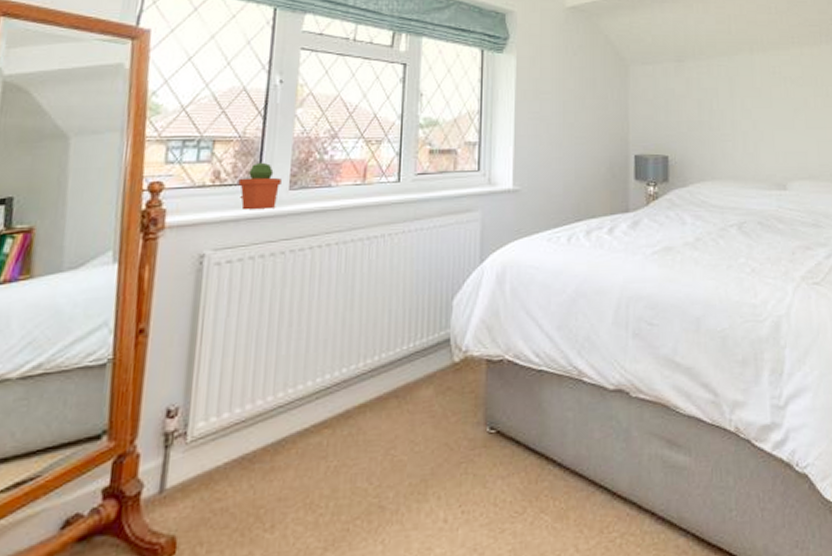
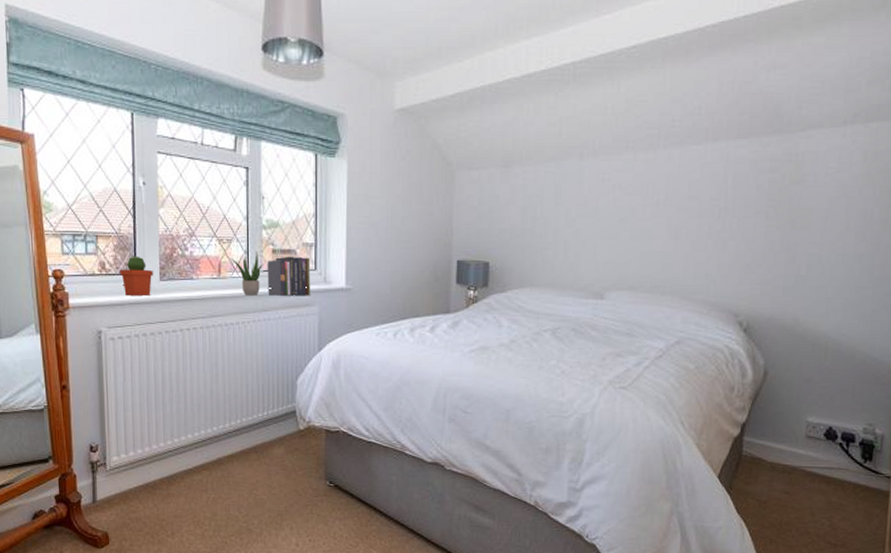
potted plant: none [379,153,418,203] -> present [231,251,263,295]
books: none [421,156,473,202] -> present [267,256,311,296]

